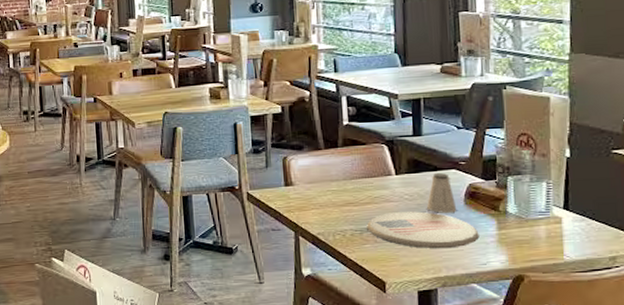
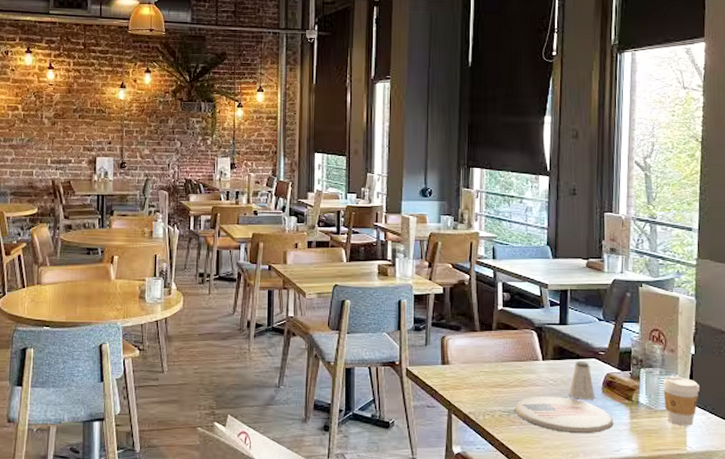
coffee cup: none [534,181,577,235] -> present [663,376,699,426]

